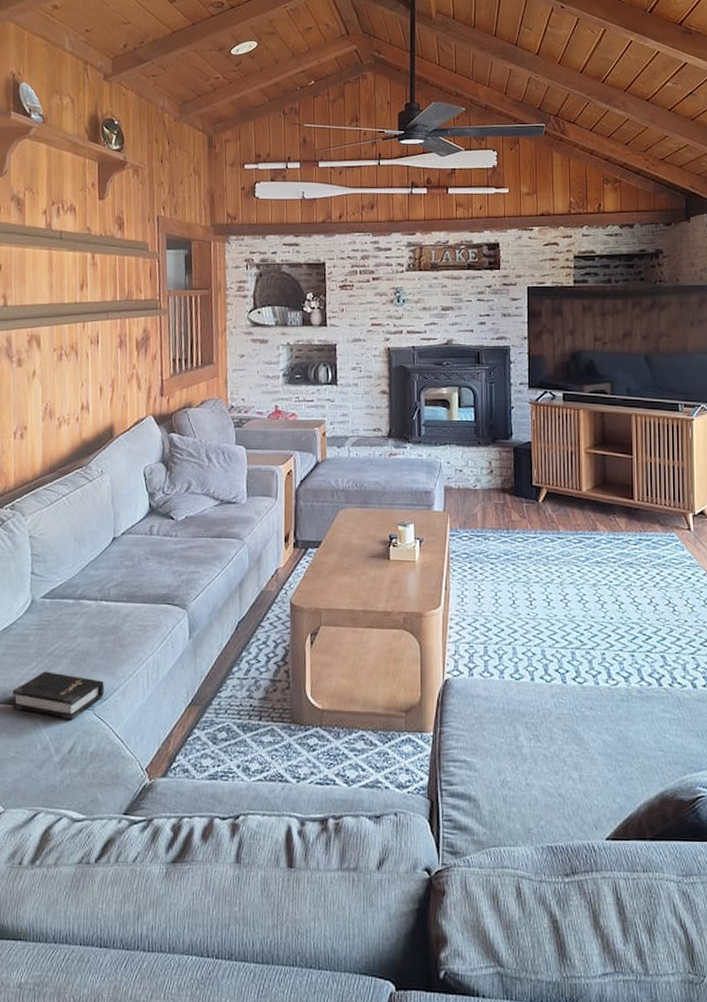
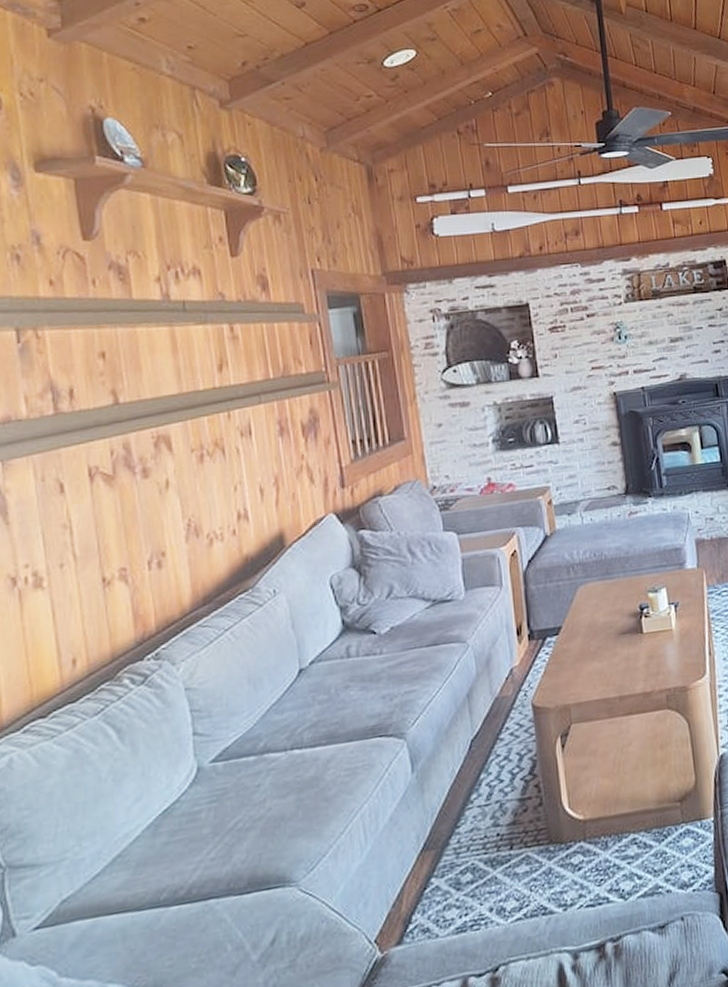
hardback book: present [12,671,104,720] -> none [184,846,309,909]

